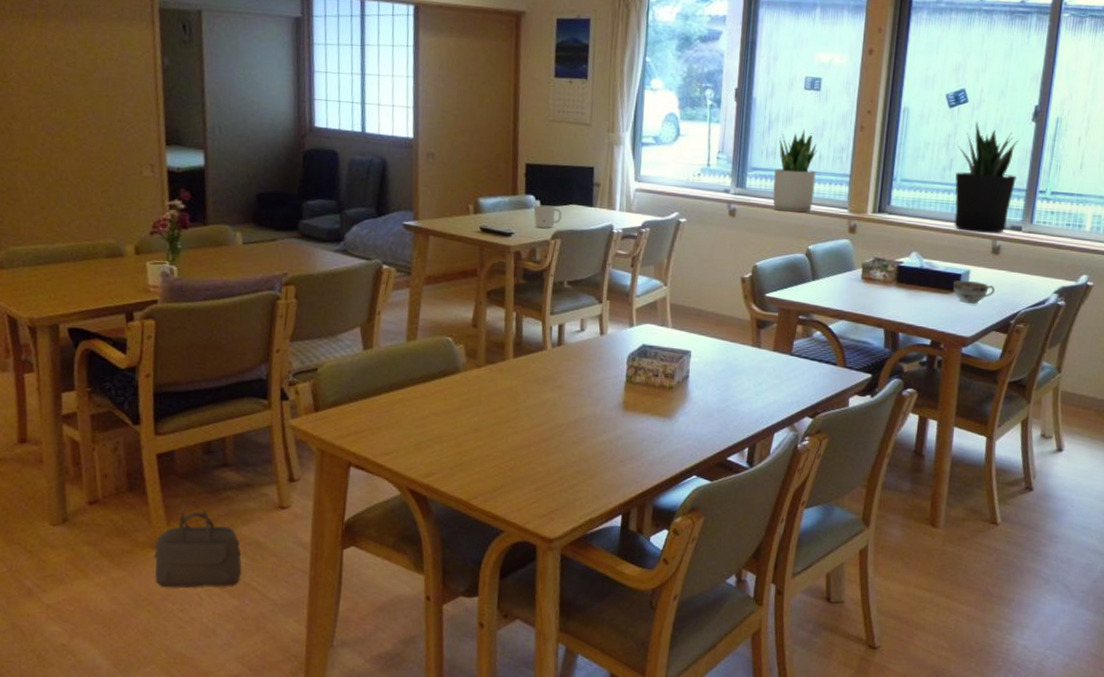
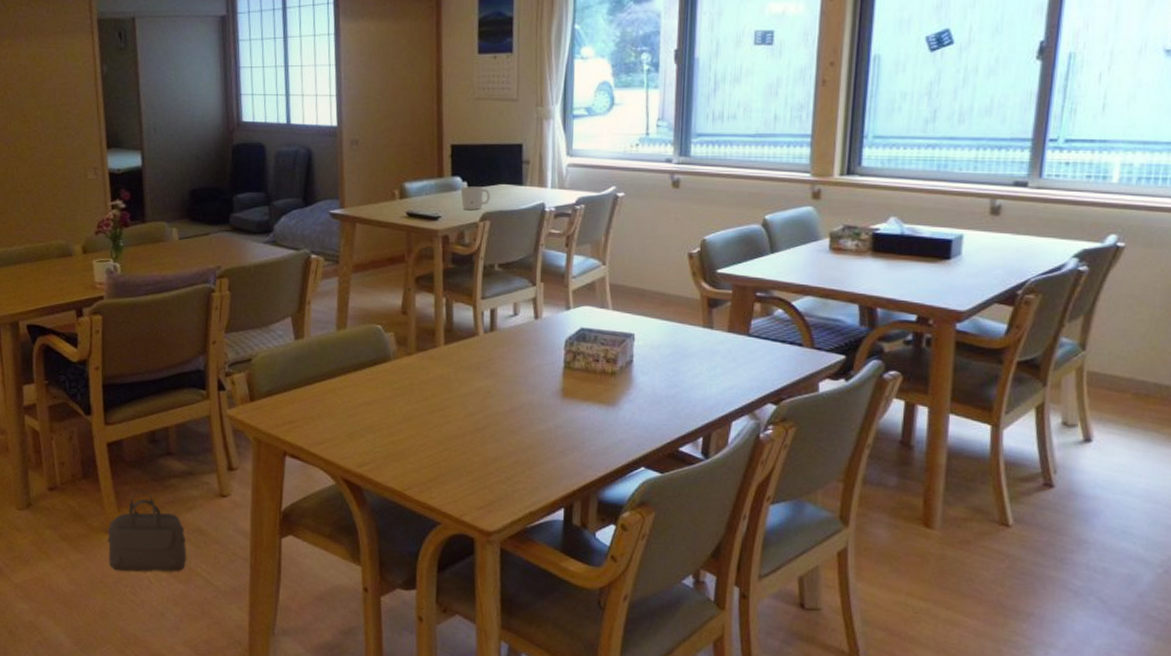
planter: present [773,130,818,213] -> none [721,89,772,179]
teacup: present [953,280,995,305] -> none [942,246,996,274]
planter: present [954,122,1018,233] -> none [940,65,1020,191]

